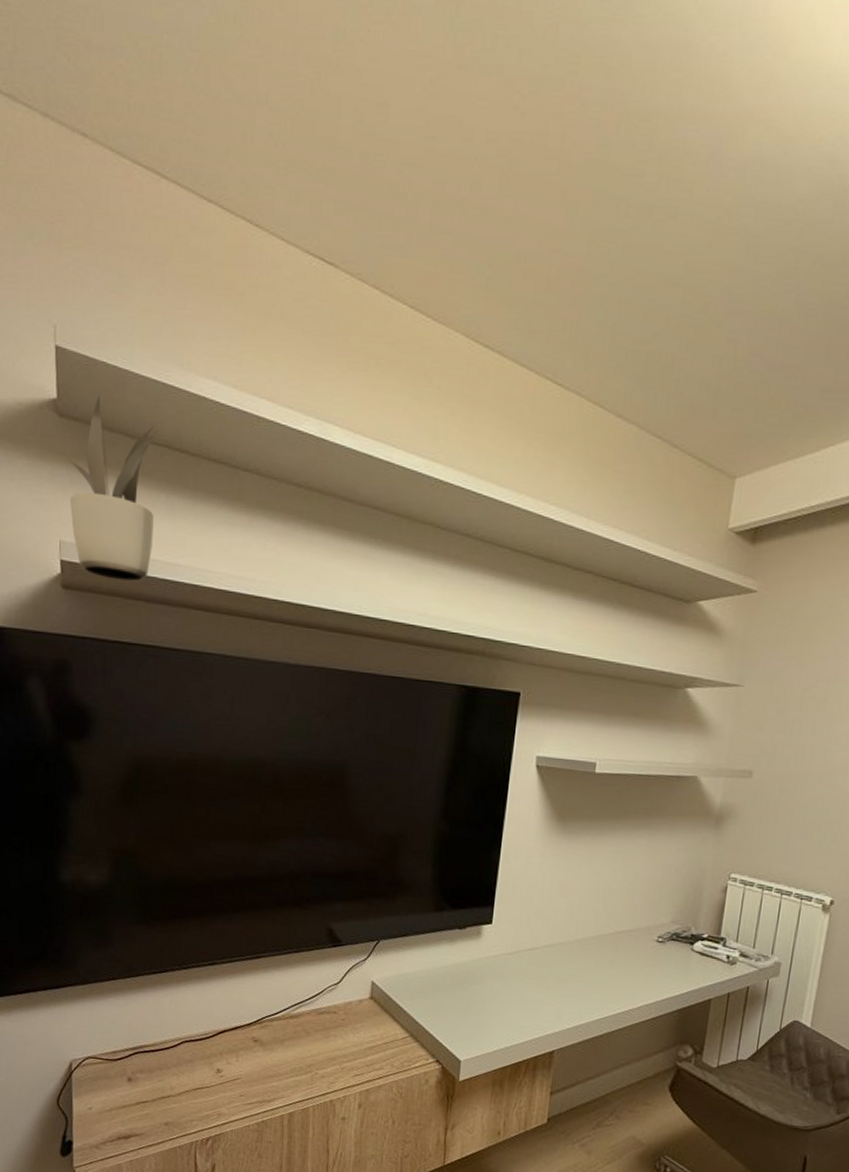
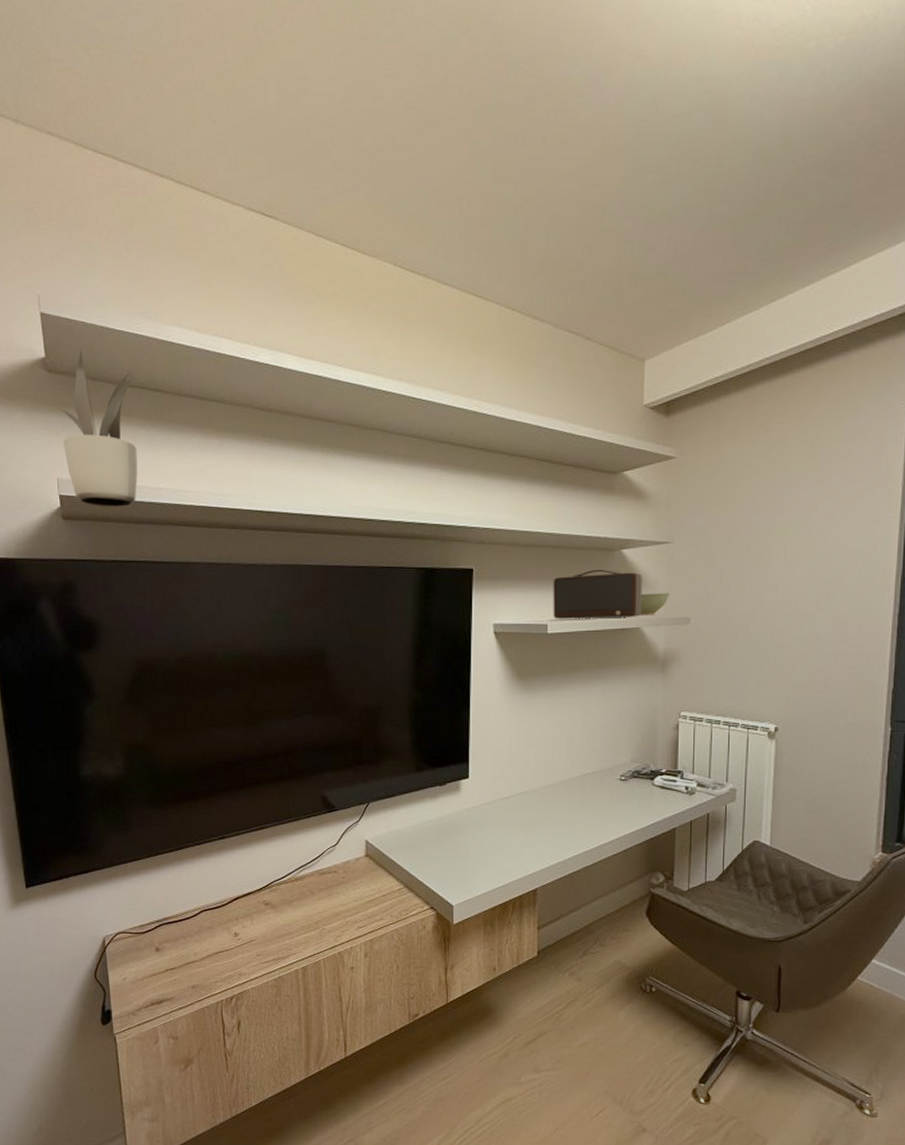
speaker: none [603,707,706,765] -> present [553,570,642,619]
bowl: none [698,739,734,765] -> present [639,593,670,615]

